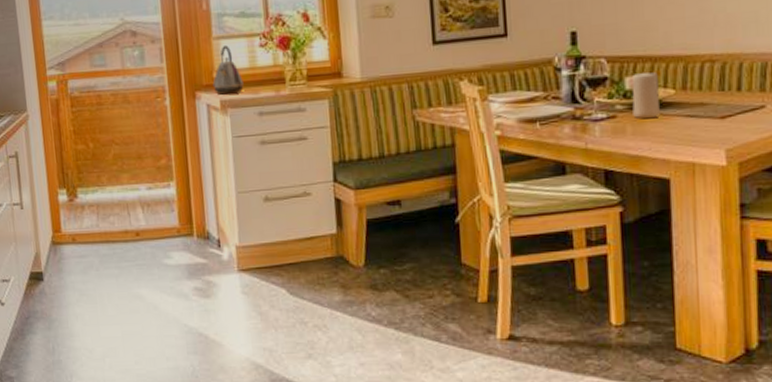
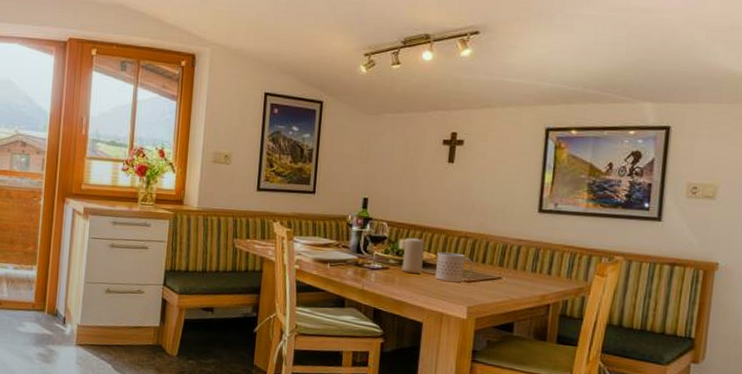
kettle: present [212,45,244,95] -> none [80,165,105,204]
mug: none [677,83,727,122] -> present [435,251,474,283]

